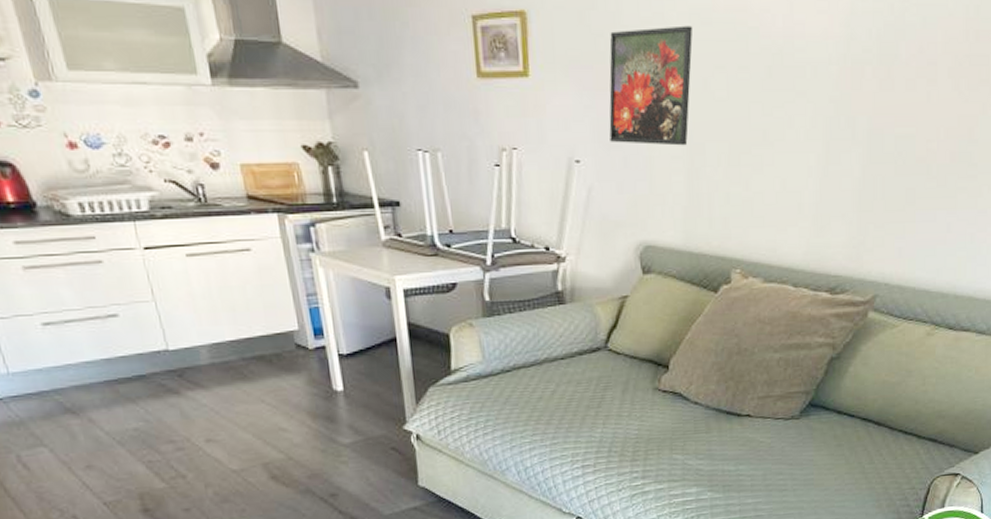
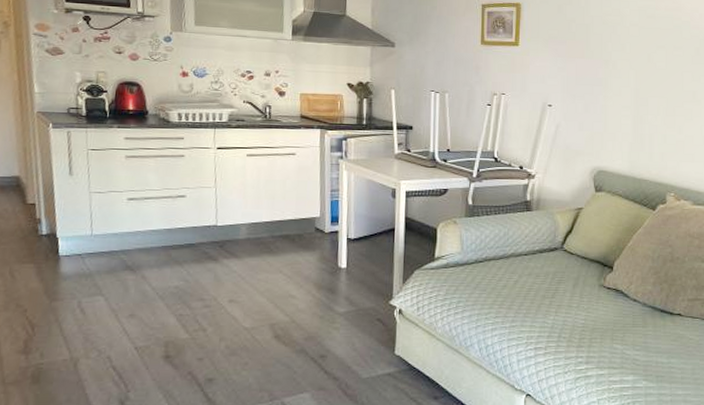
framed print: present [609,25,693,146] -> none [575,18,641,99]

